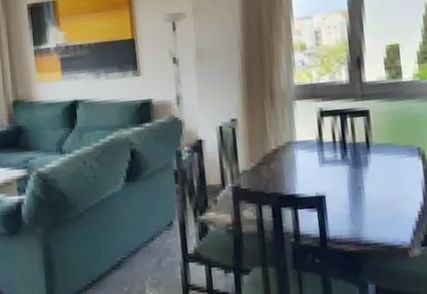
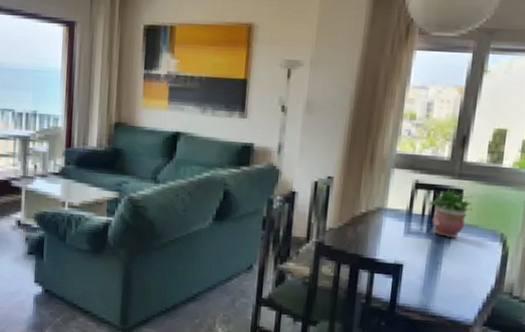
potted plant: none [337,109,383,161] -> present [428,187,473,239]

